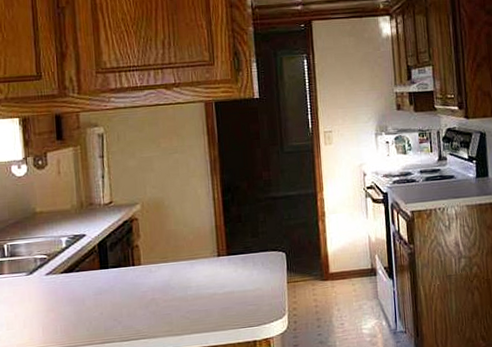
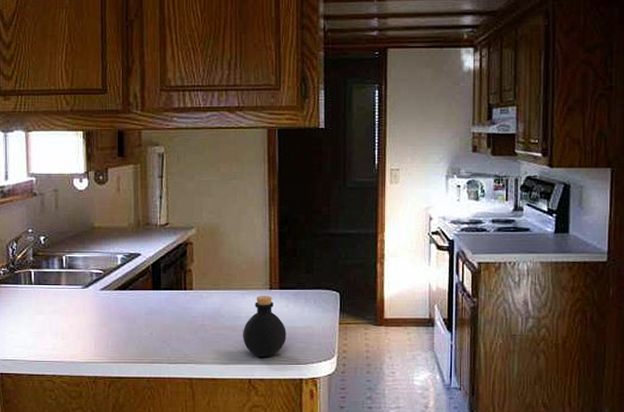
bottle: none [194,263,238,325] -> present [243,296,286,358]

